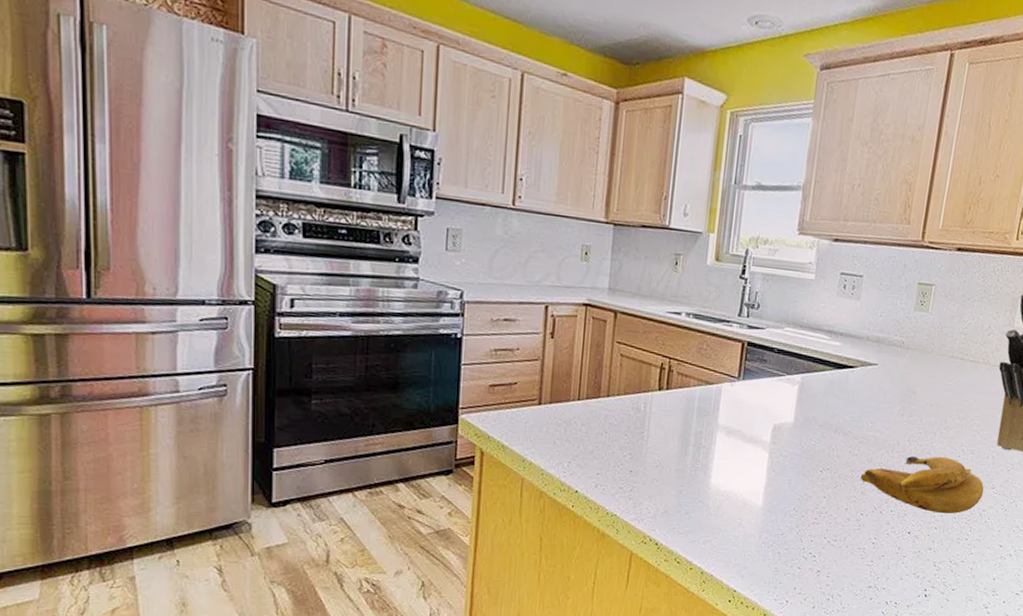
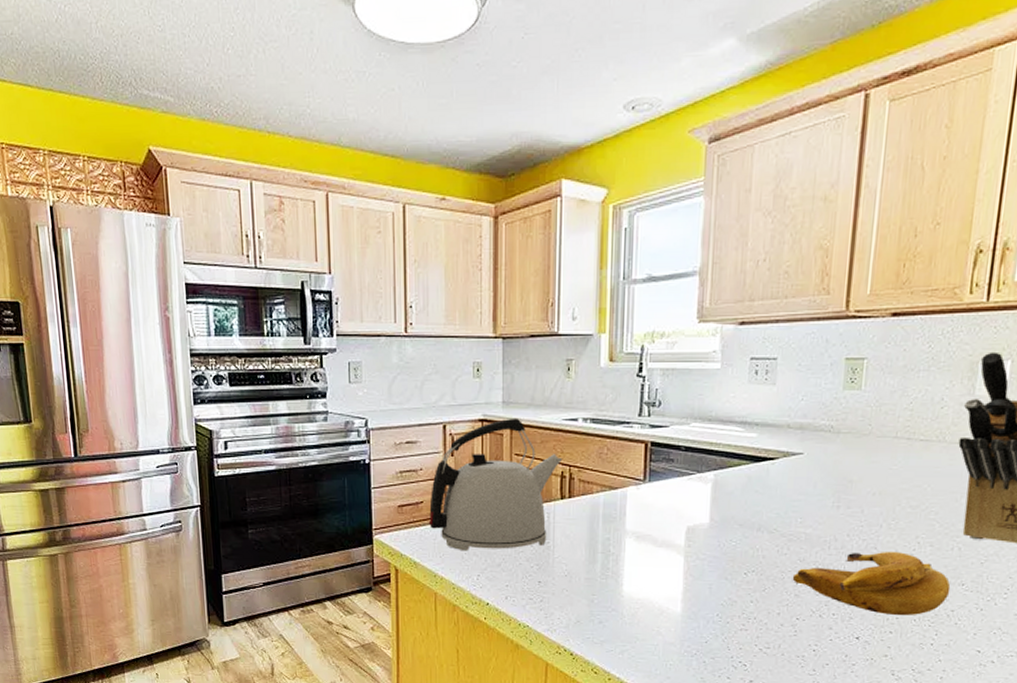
kettle: none [521,305,664,437] -> present [428,417,563,551]

